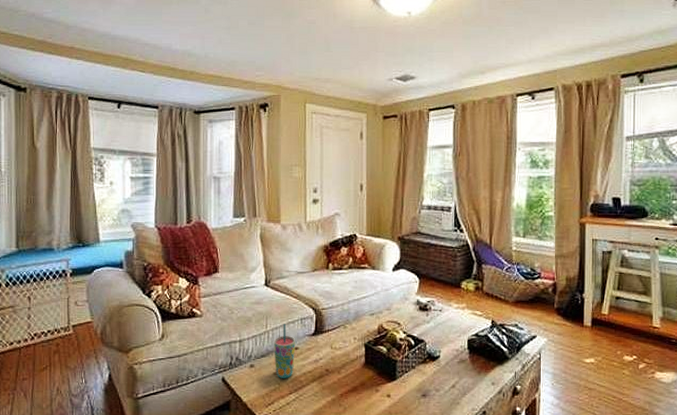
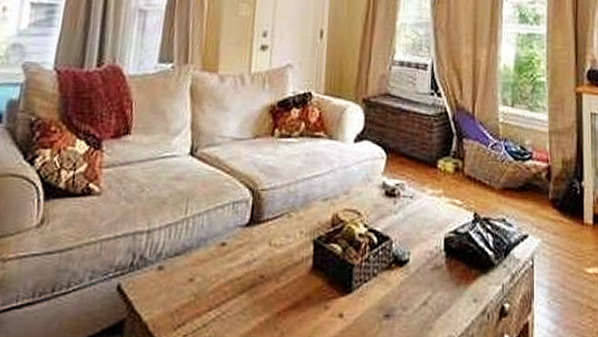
cup: present [274,323,295,378] -> none [192,208,223,287]

